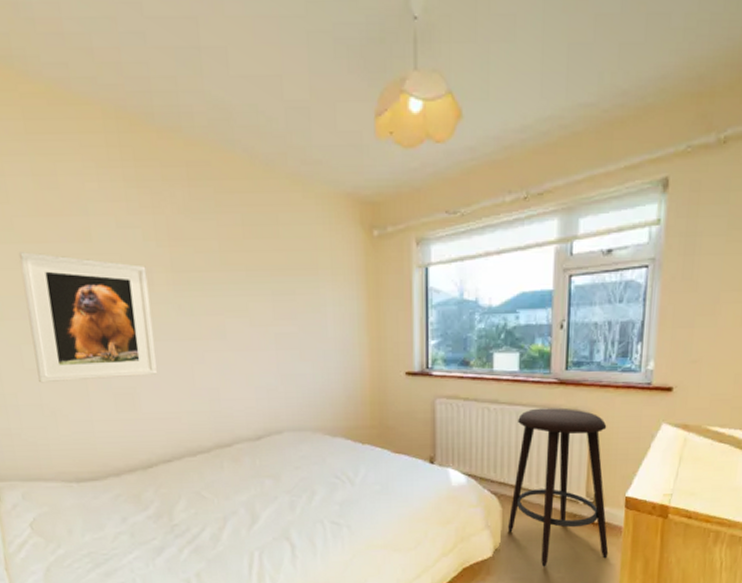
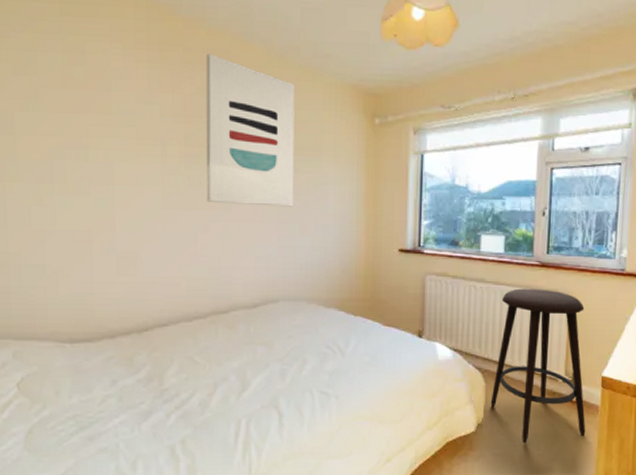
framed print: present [18,252,157,383] -> none [39,120,162,244]
wall art: none [185,167,292,333] -> present [205,54,295,207]

